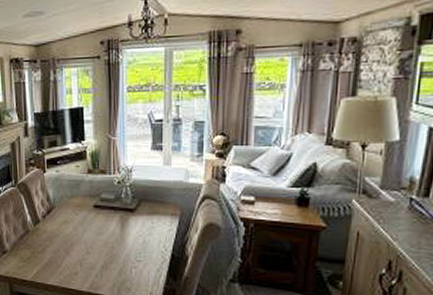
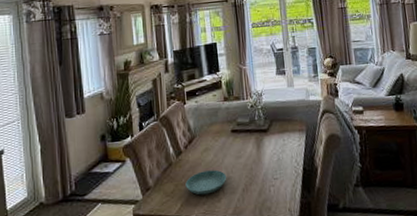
saucer: none [42,243,86,266] -> present [185,170,227,195]

